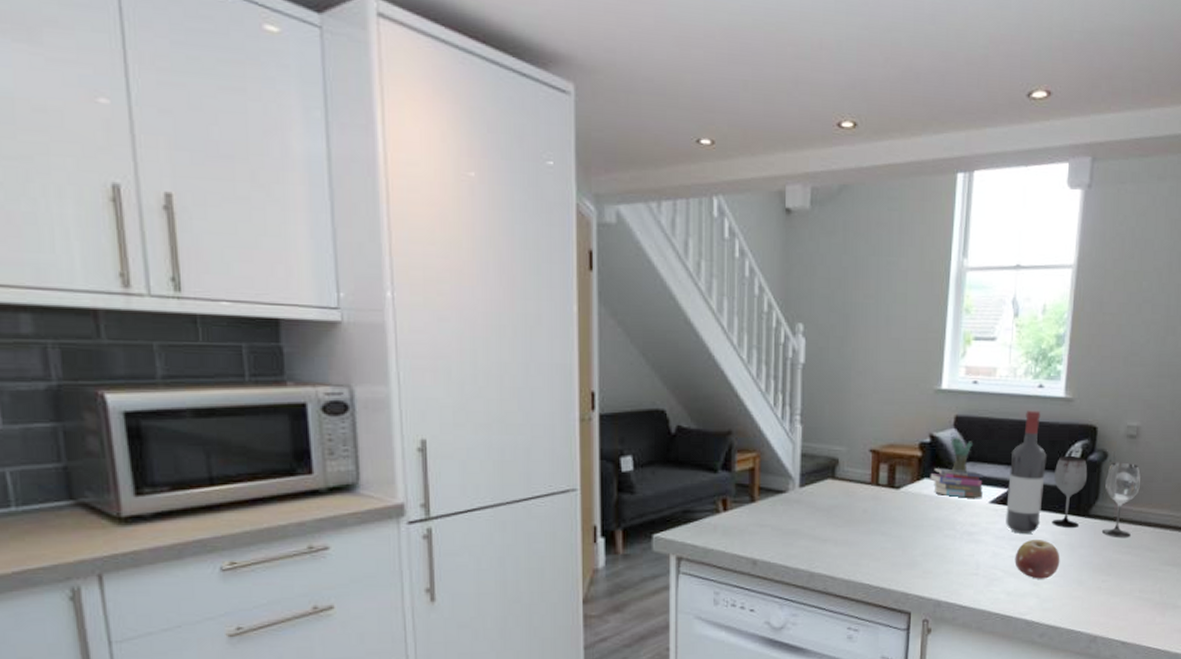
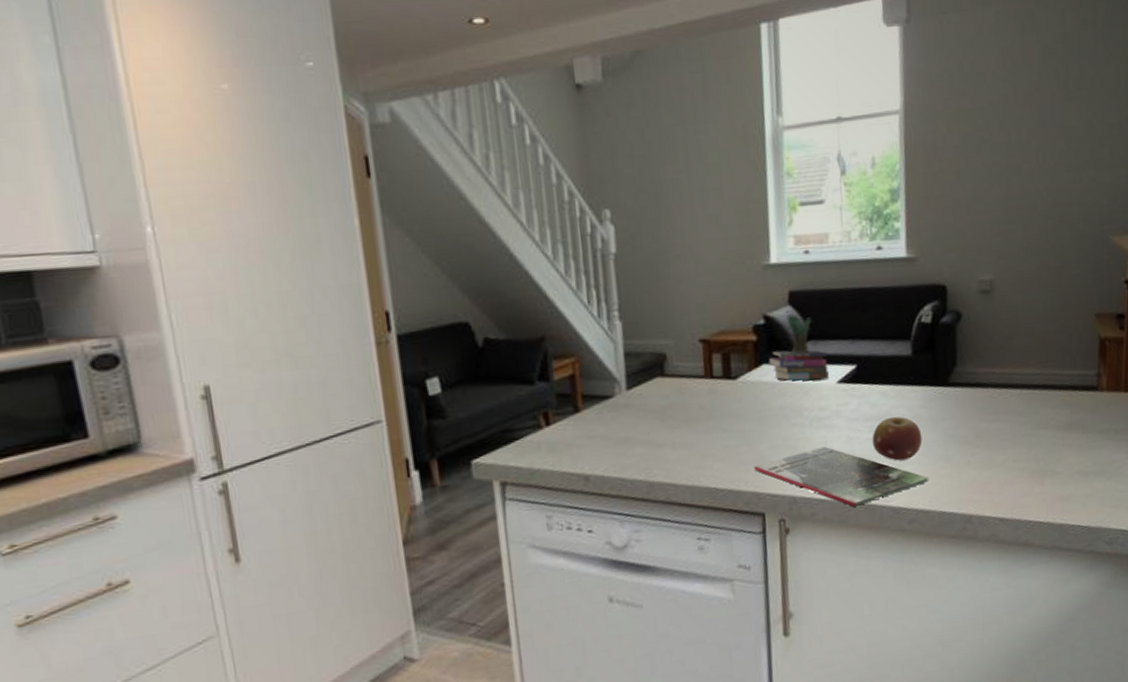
magazine: none [905,558,1062,616] -> present [753,446,930,507]
wine bottle: present [1006,409,1047,534] -> none [855,274,895,413]
wineglass: present [1052,455,1141,539] -> none [905,320,1001,406]

